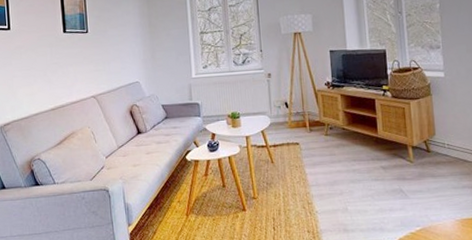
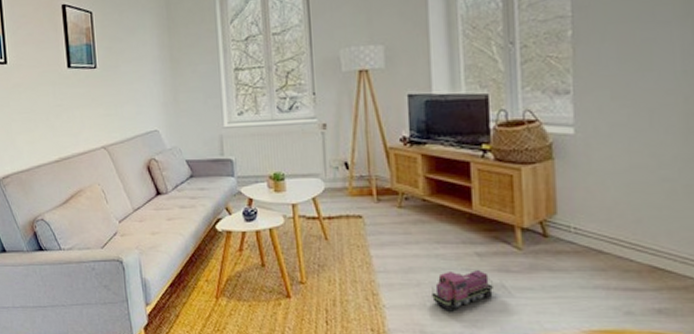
toy train: none [350,180,396,213] -> present [430,270,495,312]

